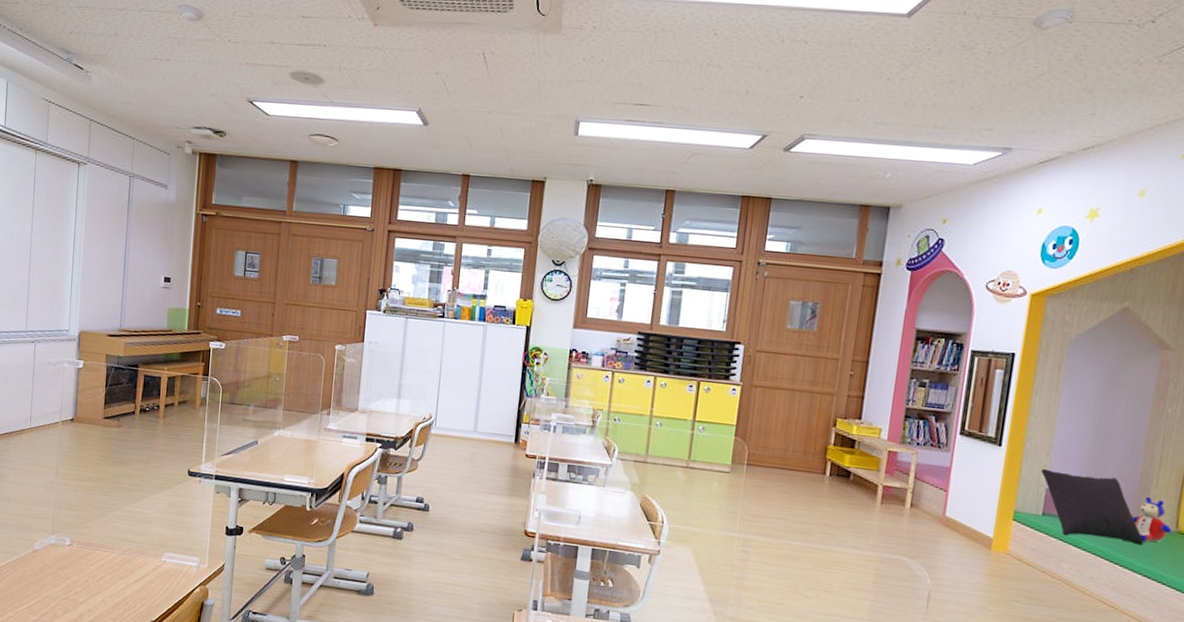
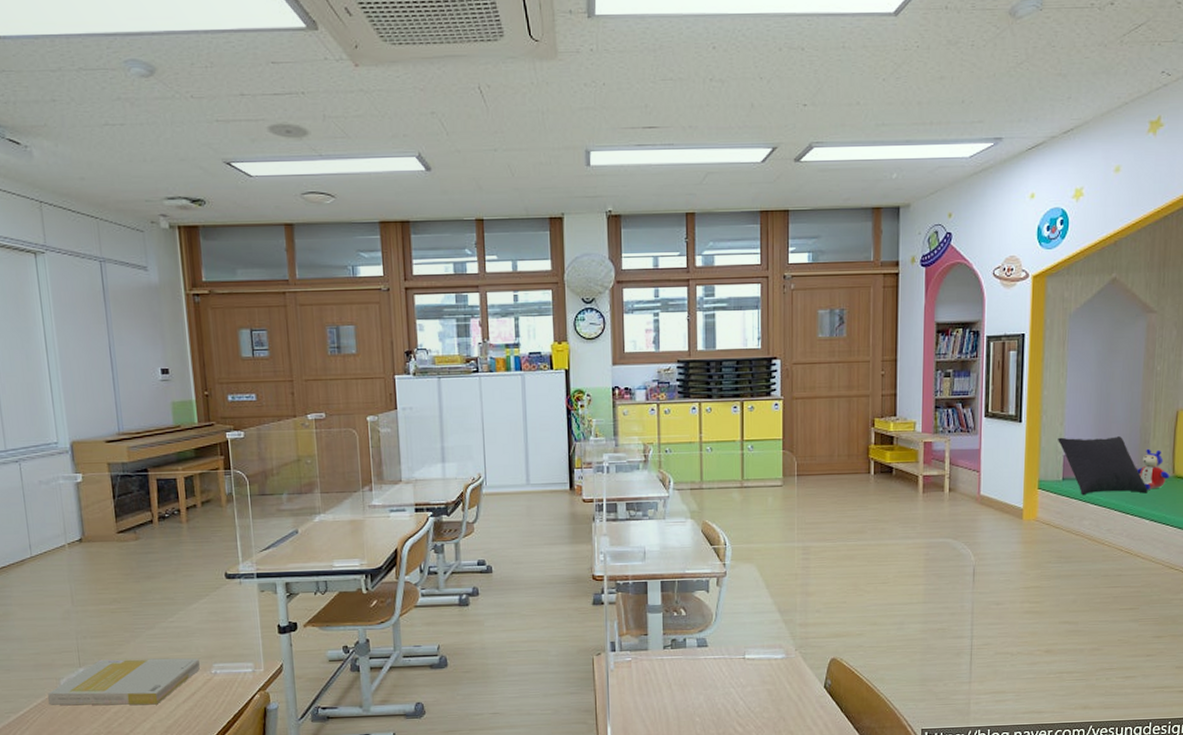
book: none [21,529,153,581] -> present [48,658,200,706]

